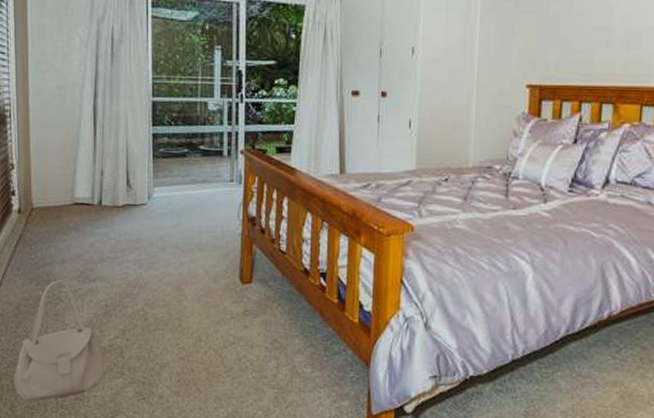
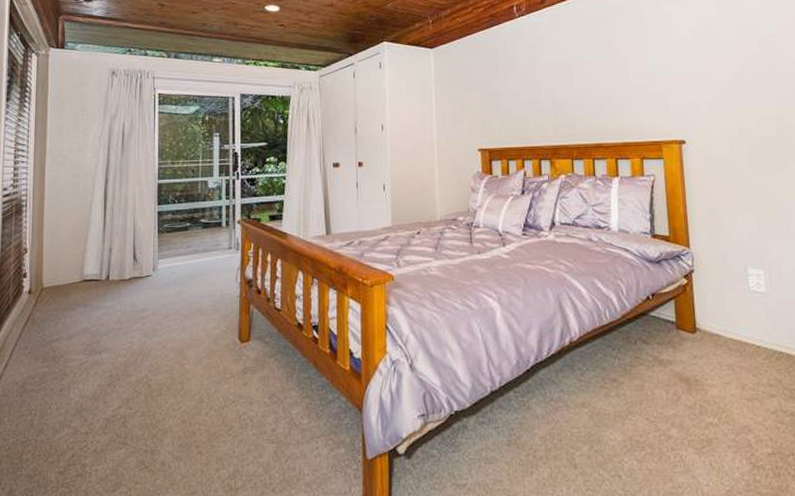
handbag: present [13,279,105,402] -> none [14,354,107,484]

